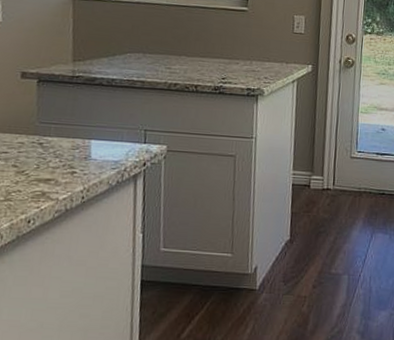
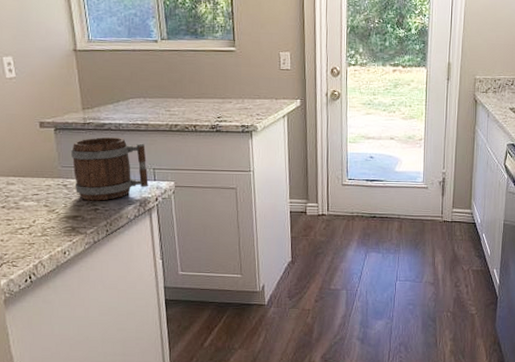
mug: none [52,92,139,163] -> present [71,136,148,201]

